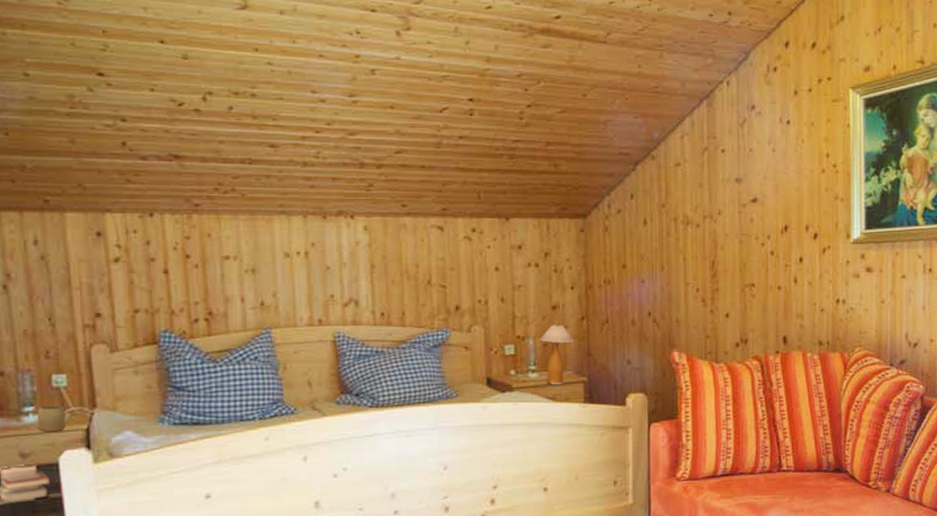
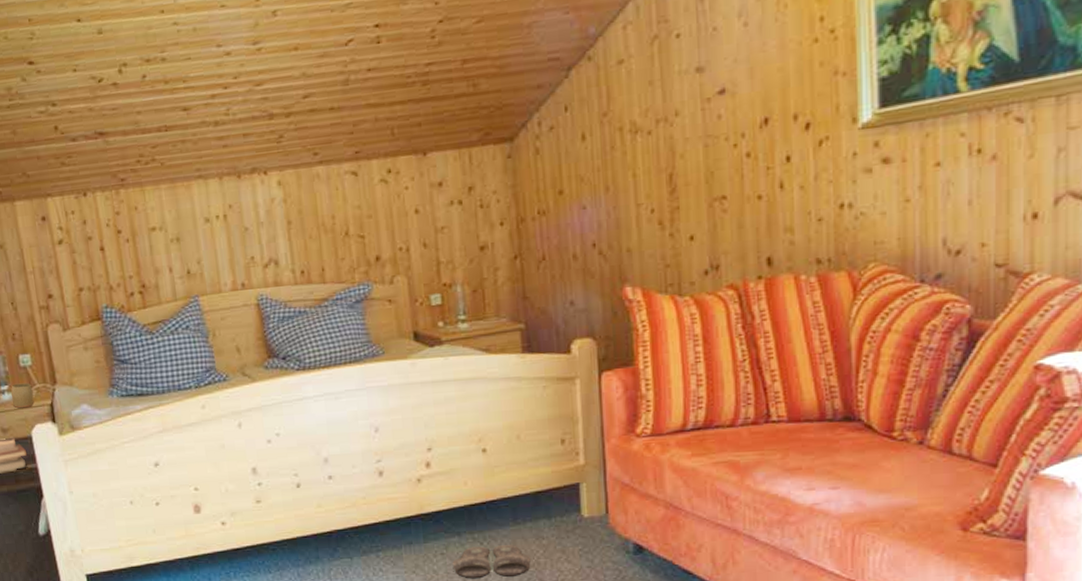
table lamp: present [539,321,575,386] -> none [467,263,508,336]

